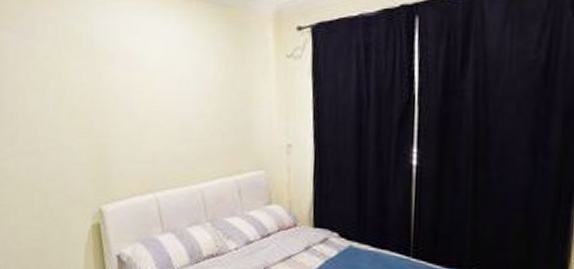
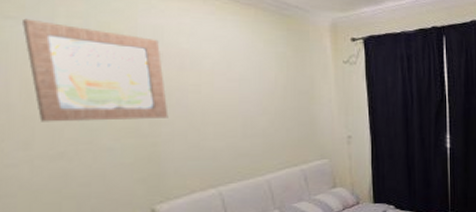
wall art: none [13,27,116,121] -> present [23,18,169,122]

